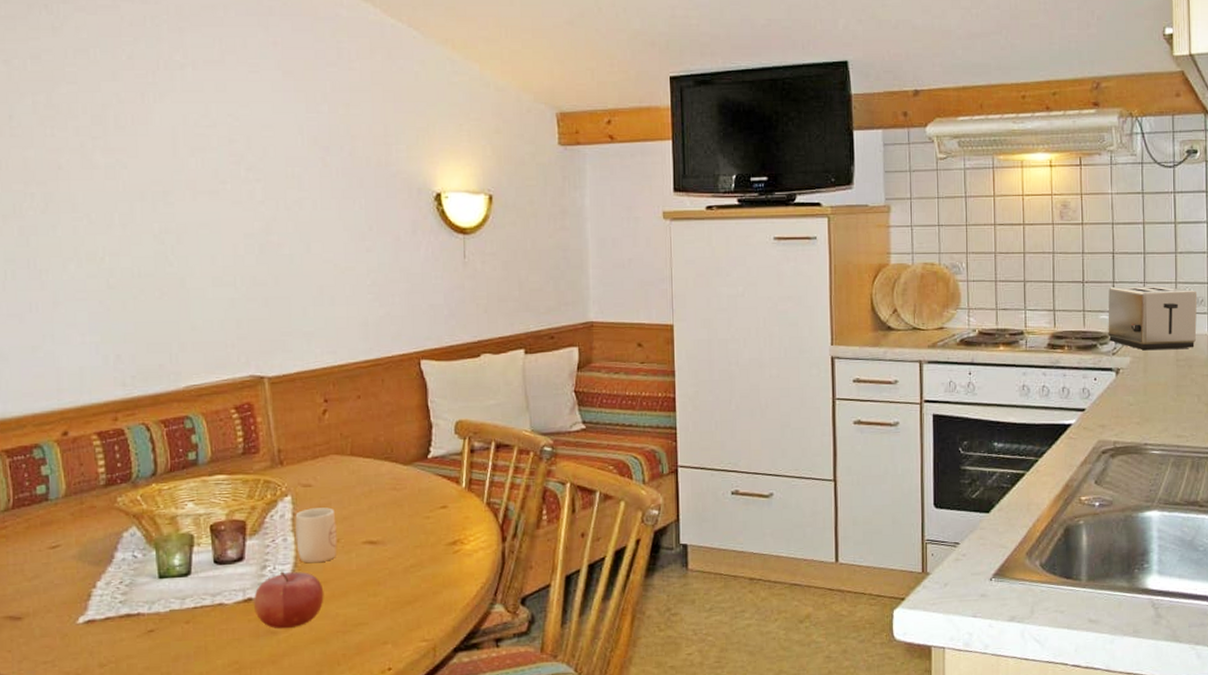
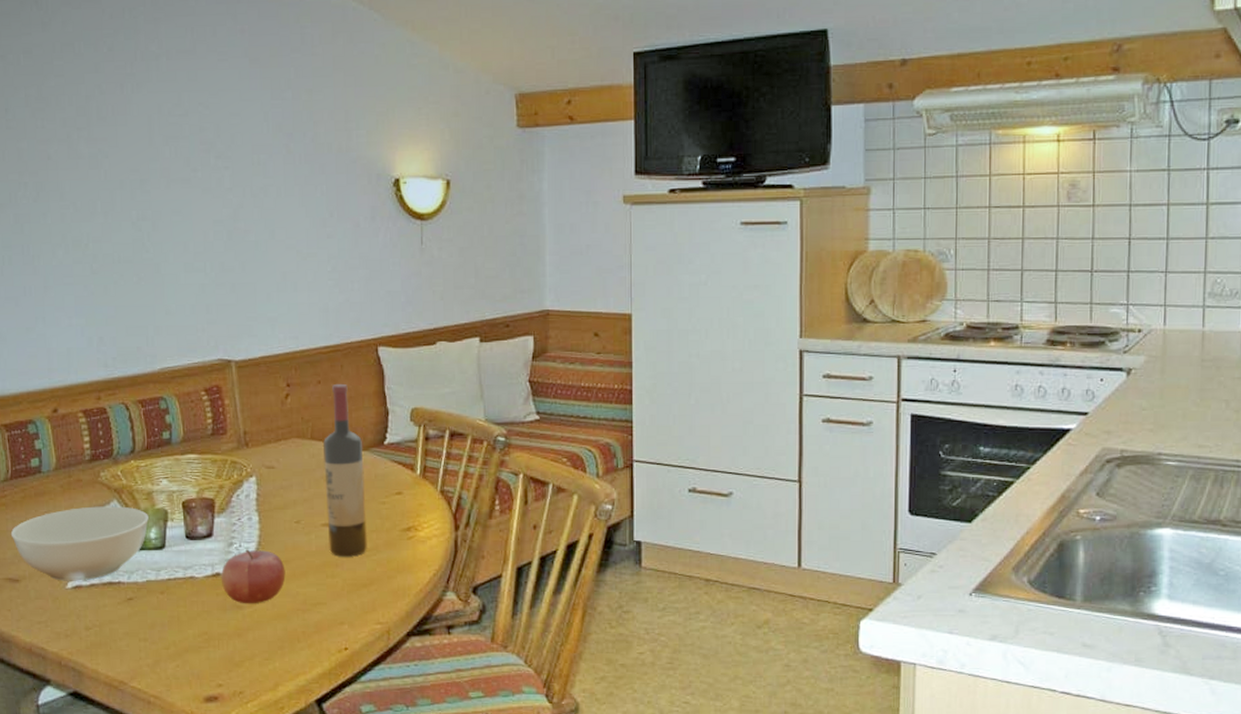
bowl: none [11,532,172,616] -> present [10,506,149,581]
mug: present [295,507,337,564] -> none [259,489,298,543]
wine bottle: none [364,397,411,574] -> present [323,383,367,557]
toaster: present [1108,285,1198,351] -> none [1119,275,1231,349]

